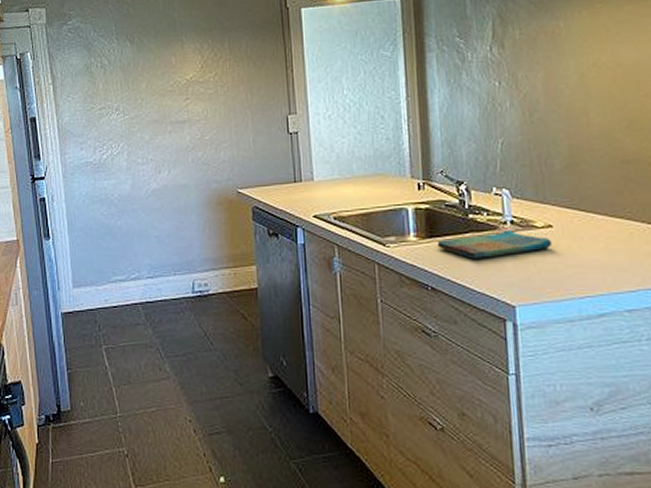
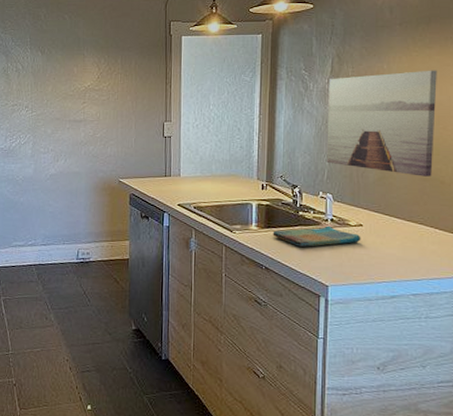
wall art: none [491,23,637,159] -> present [326,70,437,177]

